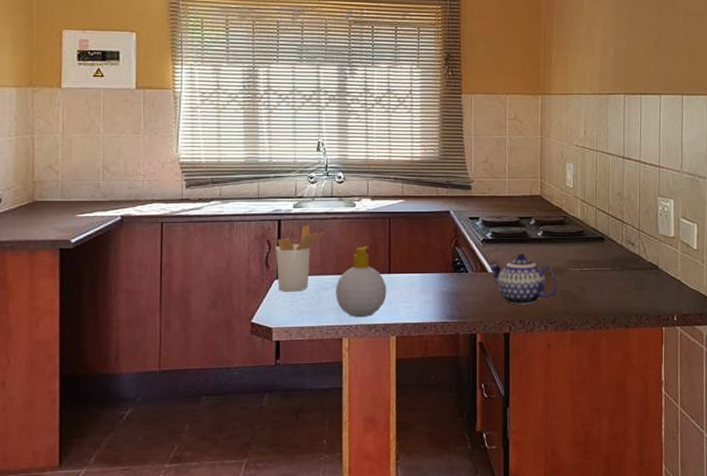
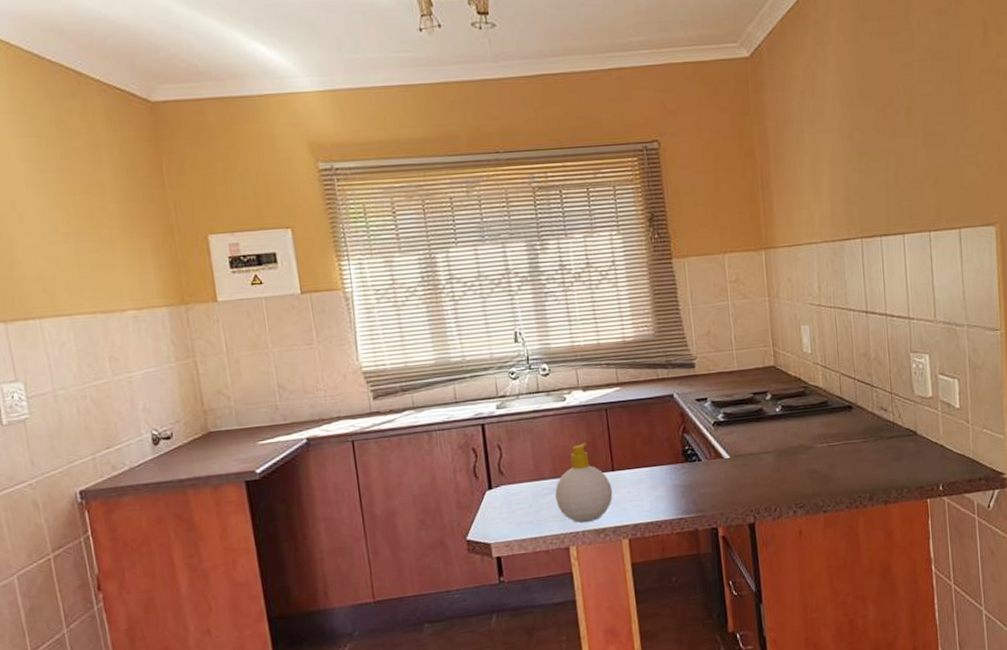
utensil holder: present [276,225,325,292] -> none [483,426,536,503]
teapot: present [489,254,557,305] -> none [724,433,804,491]

